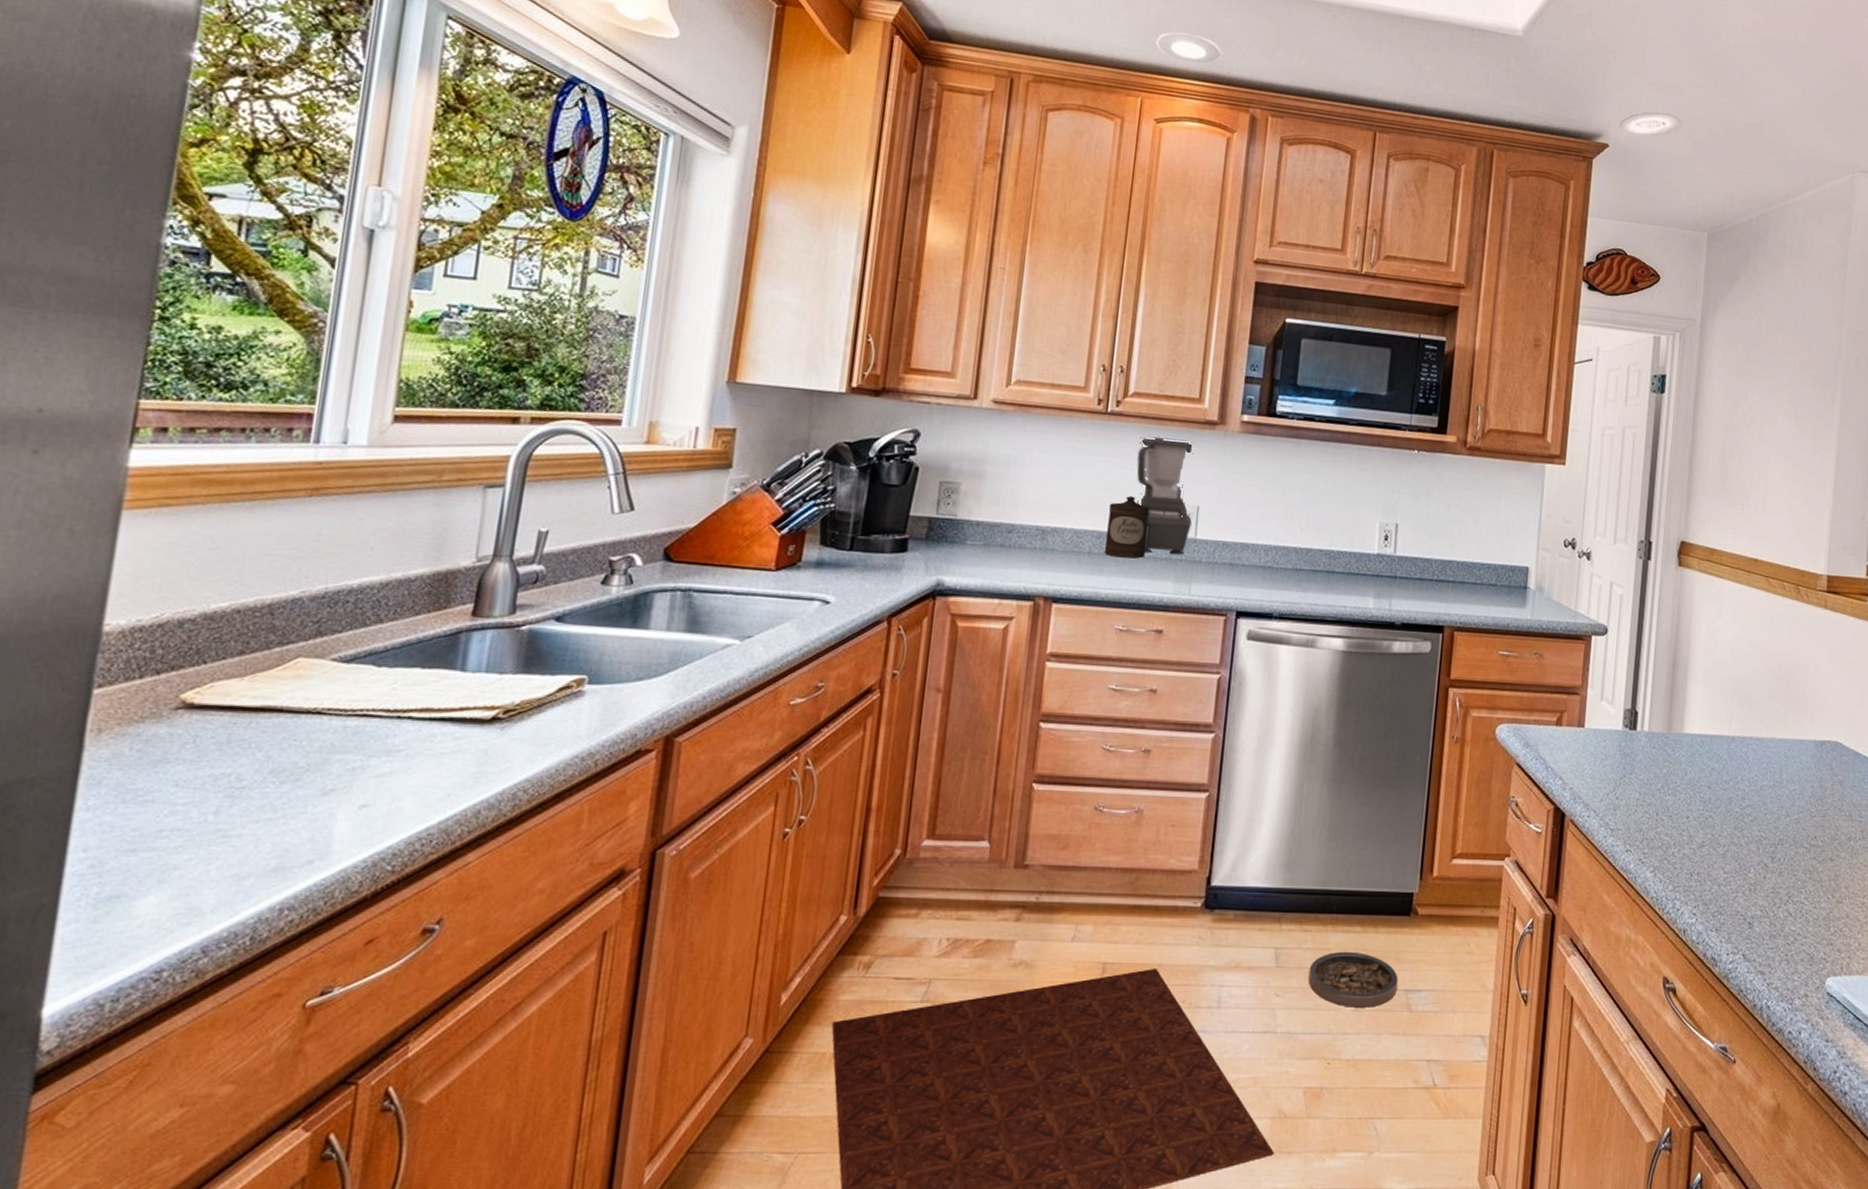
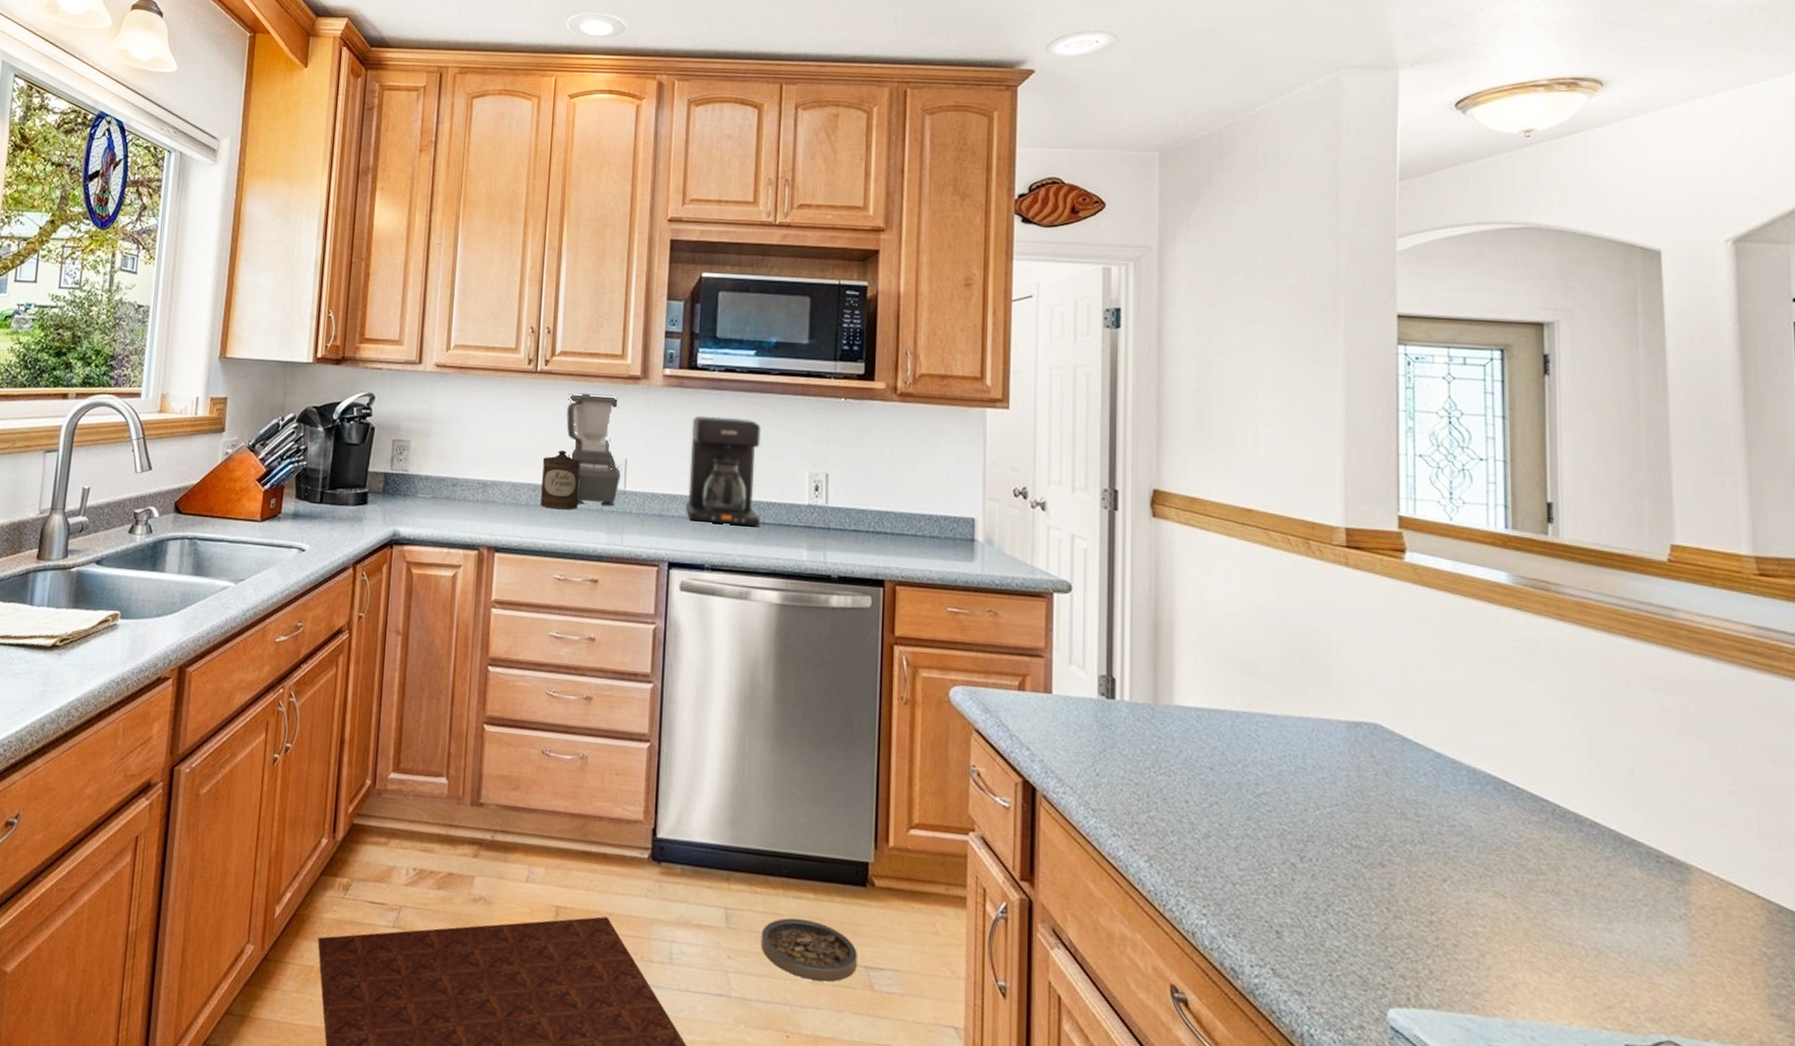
coffee maker: none [1257,464,1336,576] -> present [686,416,761,527]

